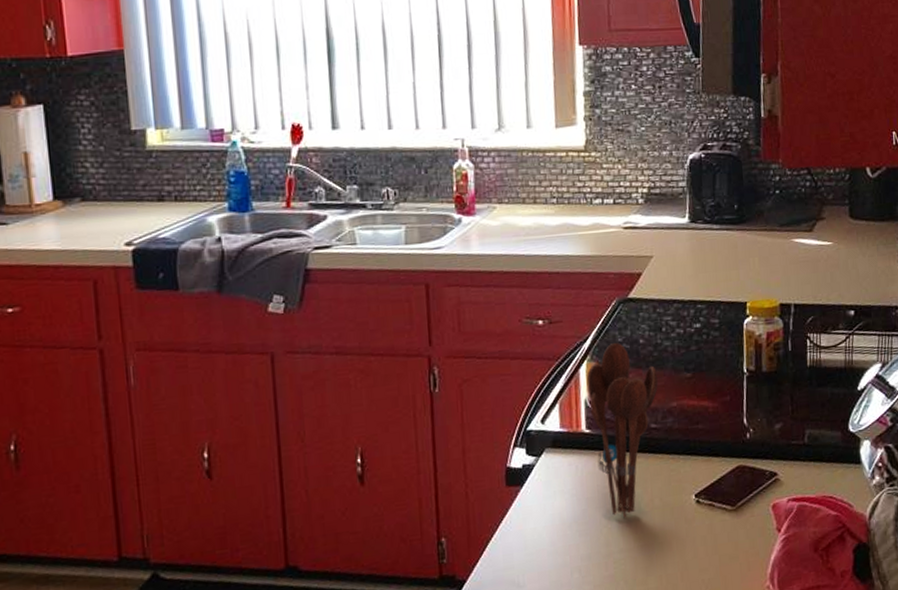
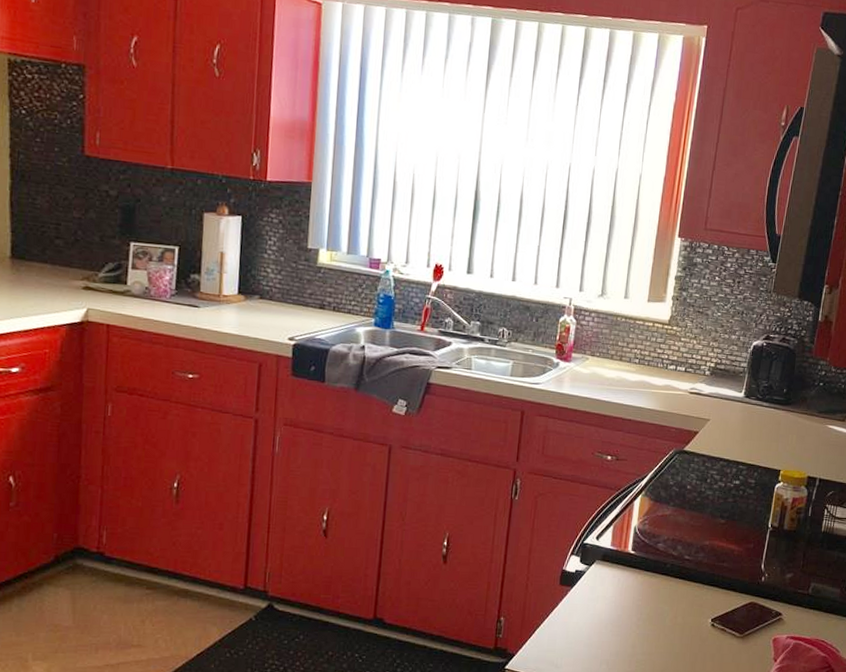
utensil holder: present [586,343,659,518] -> none [636,485,698,628]

